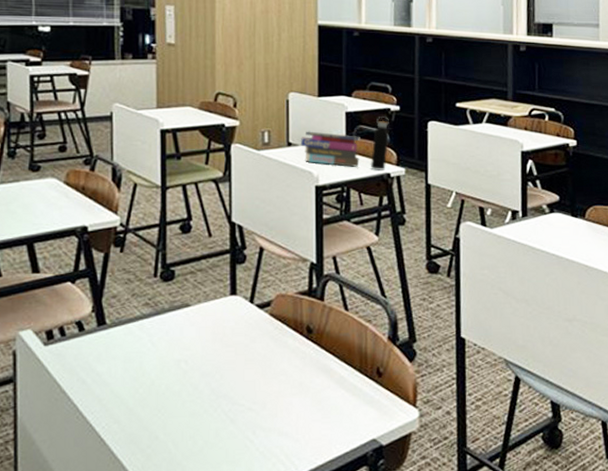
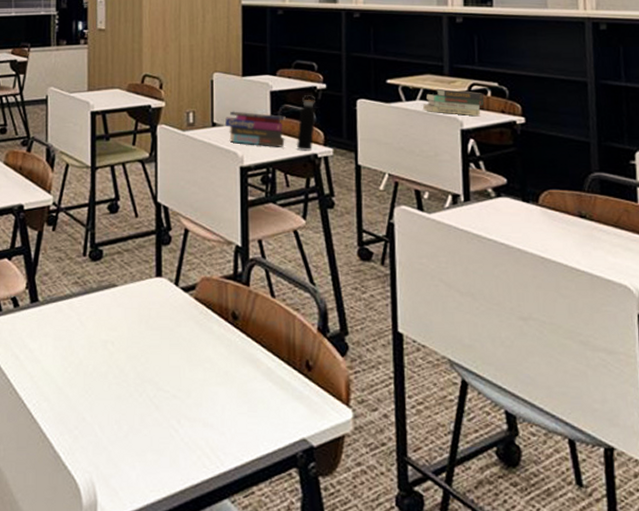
books: none [487,113,542,139] -> present [422,89,484,117]

